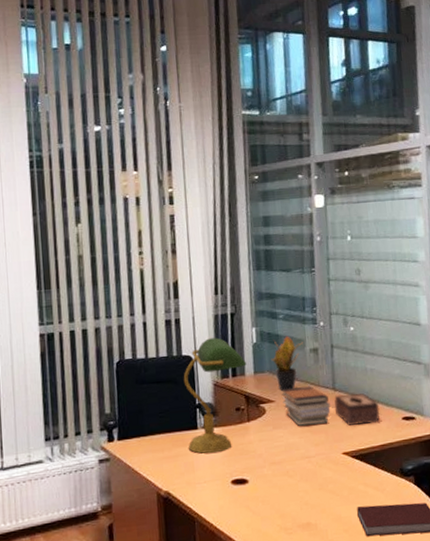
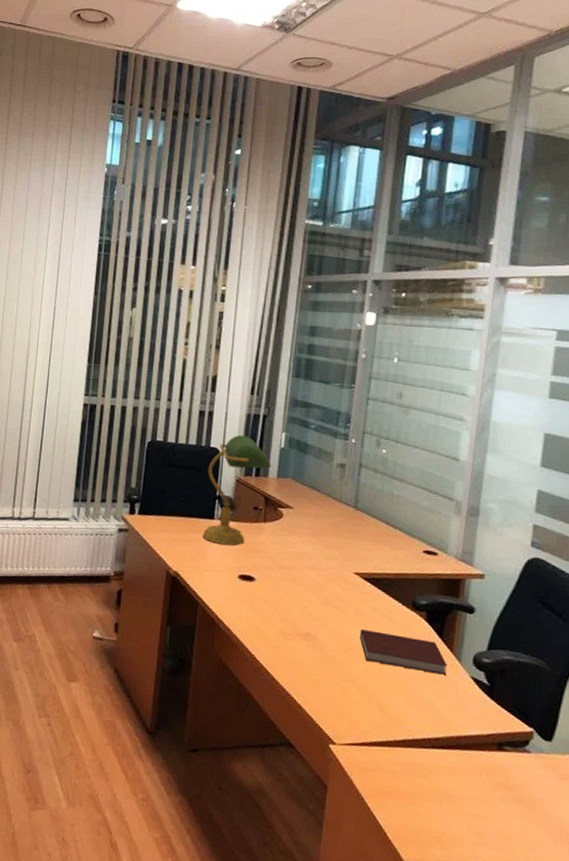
potted plant: present [271,336,303,391] -> none [296,446,331,500]
book stack: present [281,385,331,426] -> none [301,498,349,541]
tissue box: present [334,393,380,426] -> none [353,514,401,551]

